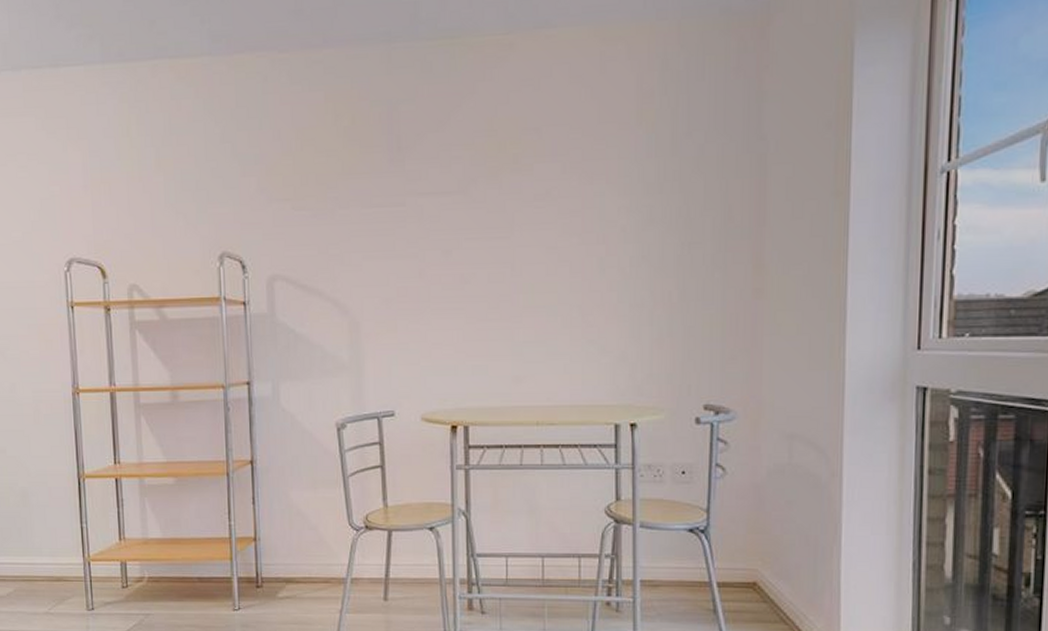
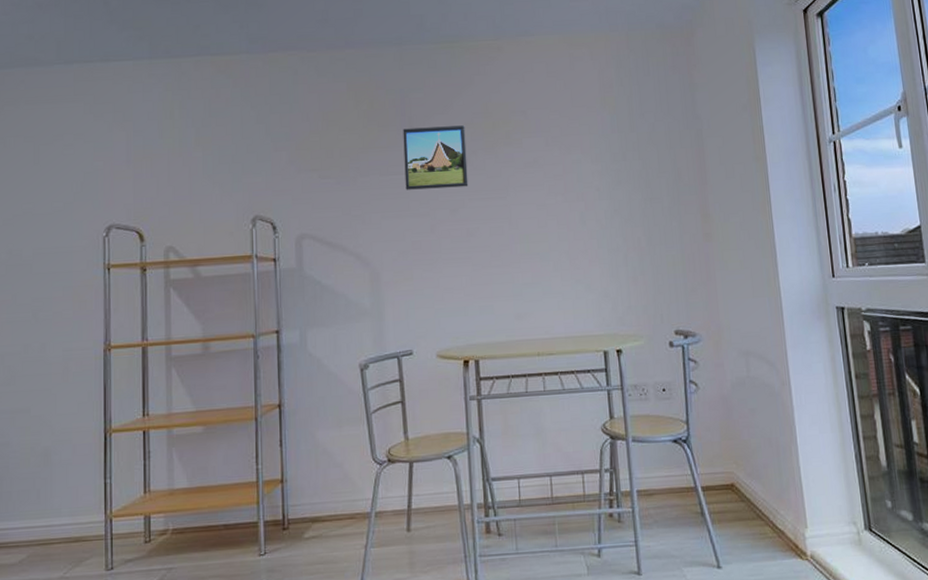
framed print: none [389,146,465,226] -> present [403,125,469,190]

